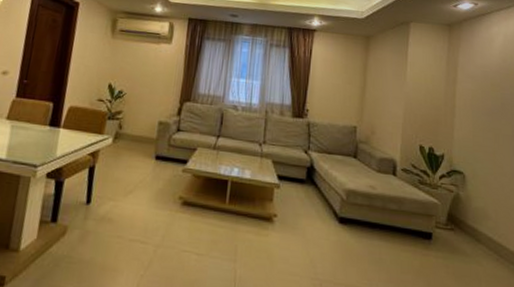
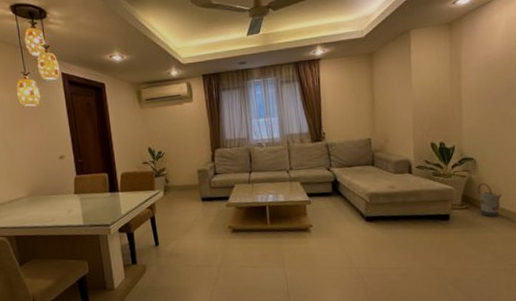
watering can: none [464,203,490,248] -> present [477,183,502,218]

